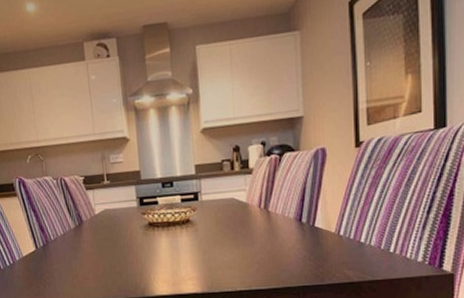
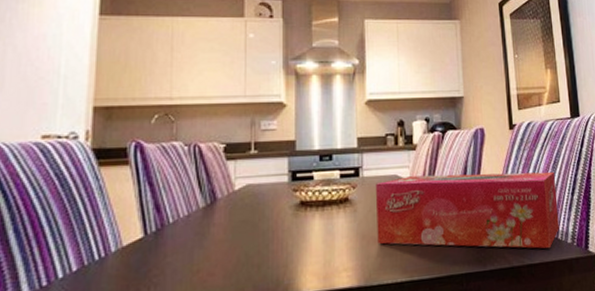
tissue box: none [214,189,409,267] -> present [376,171,559,249]

